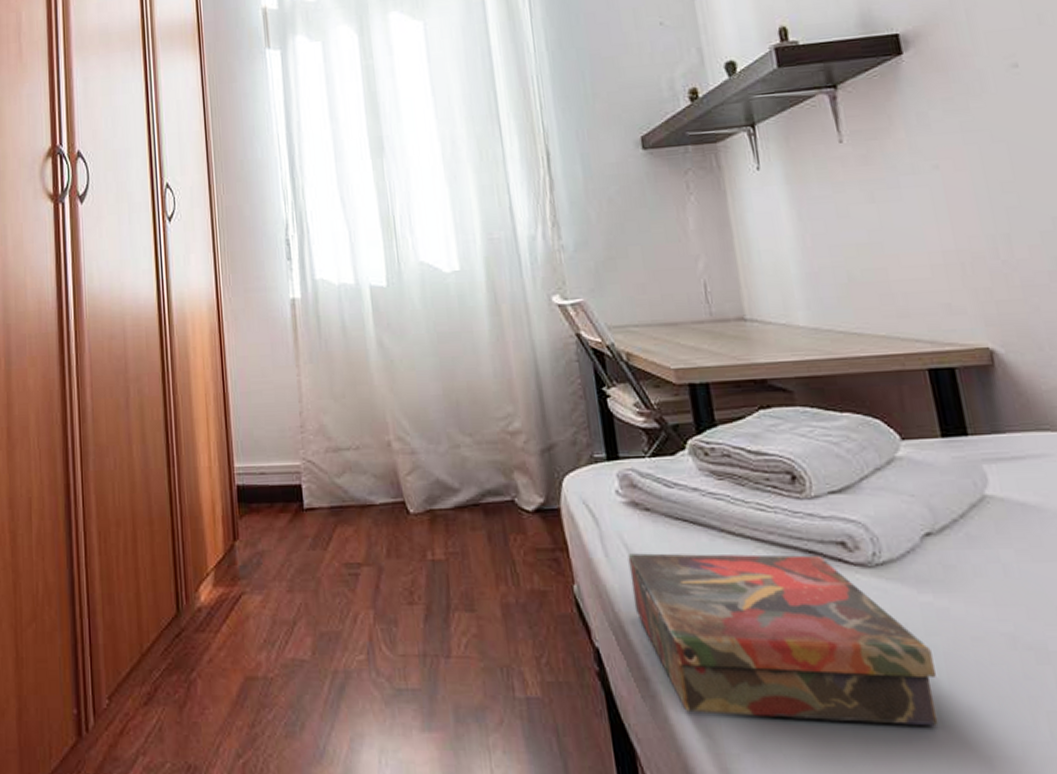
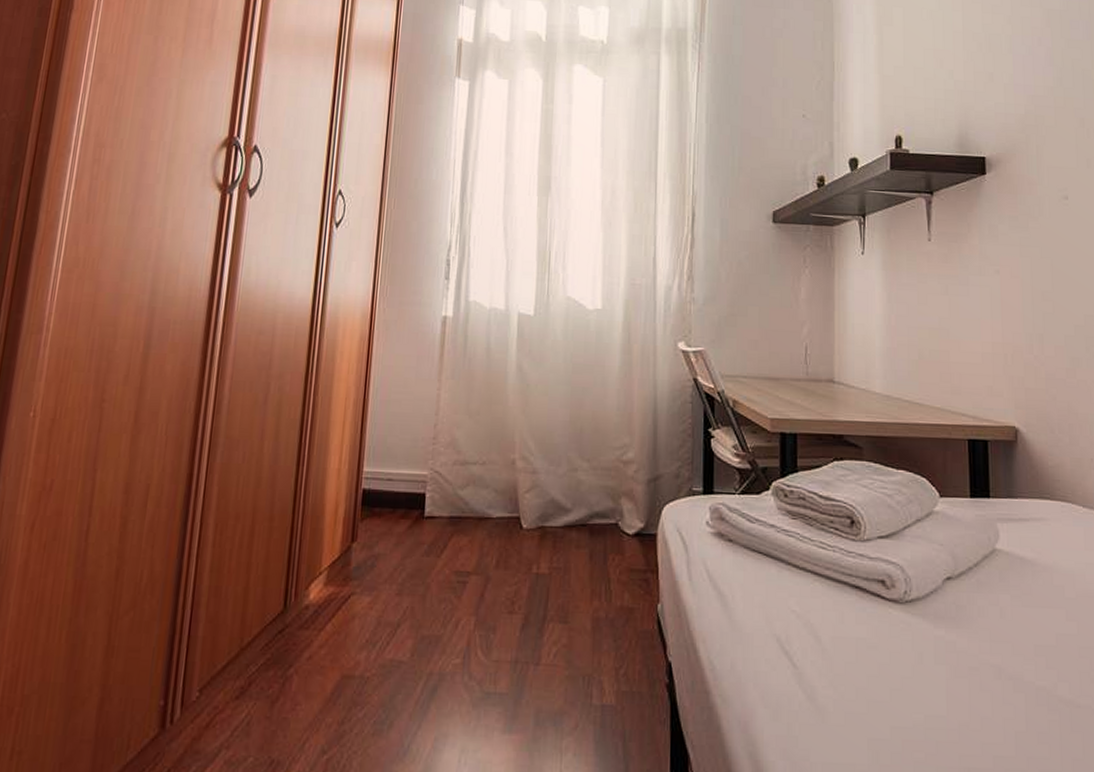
book: present [627,553,938,725] -> none [707,579,938,740]

